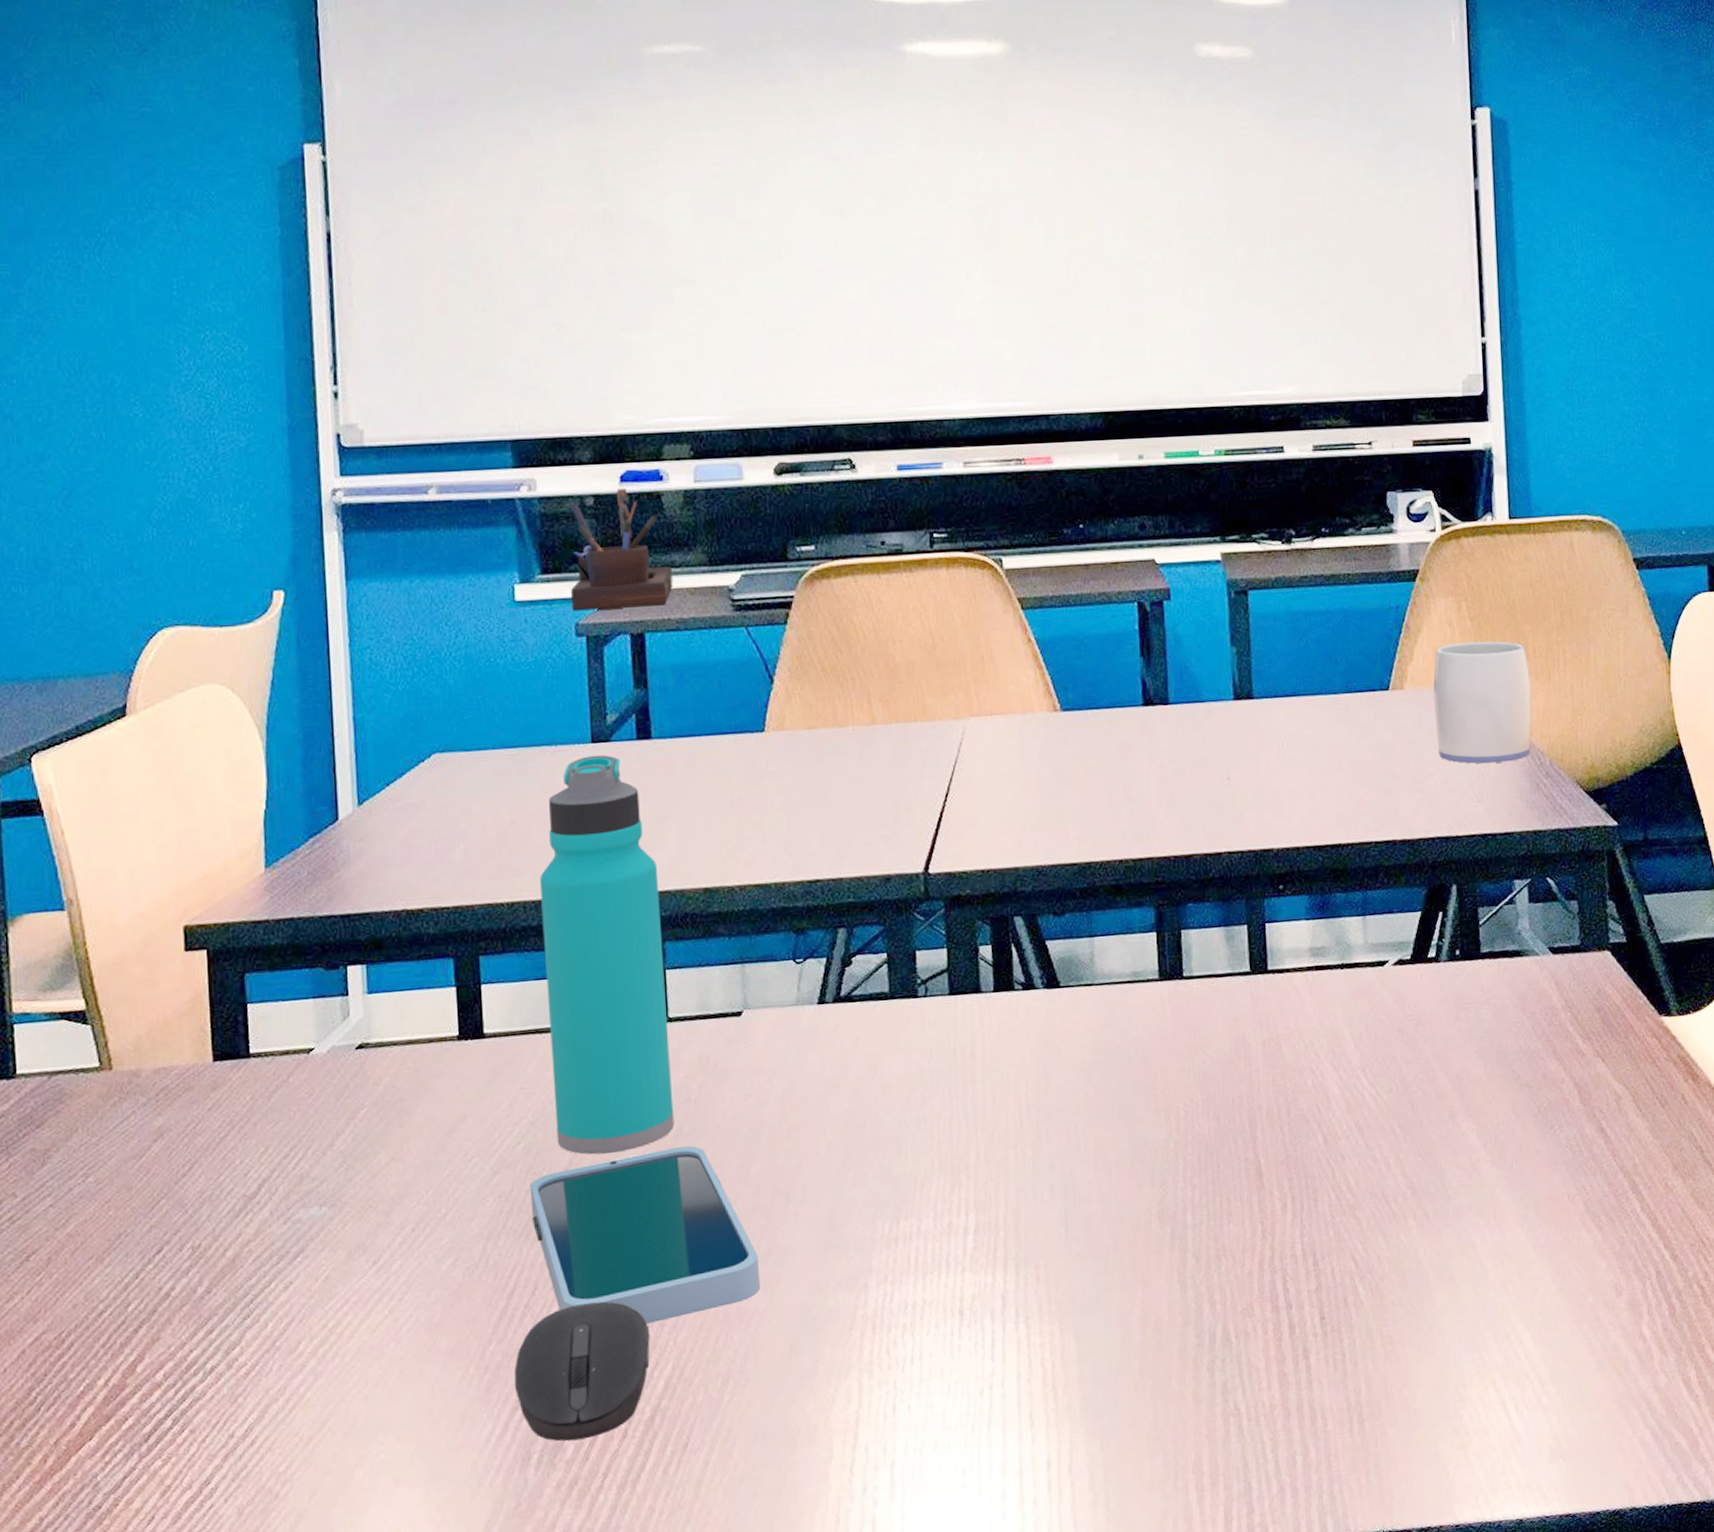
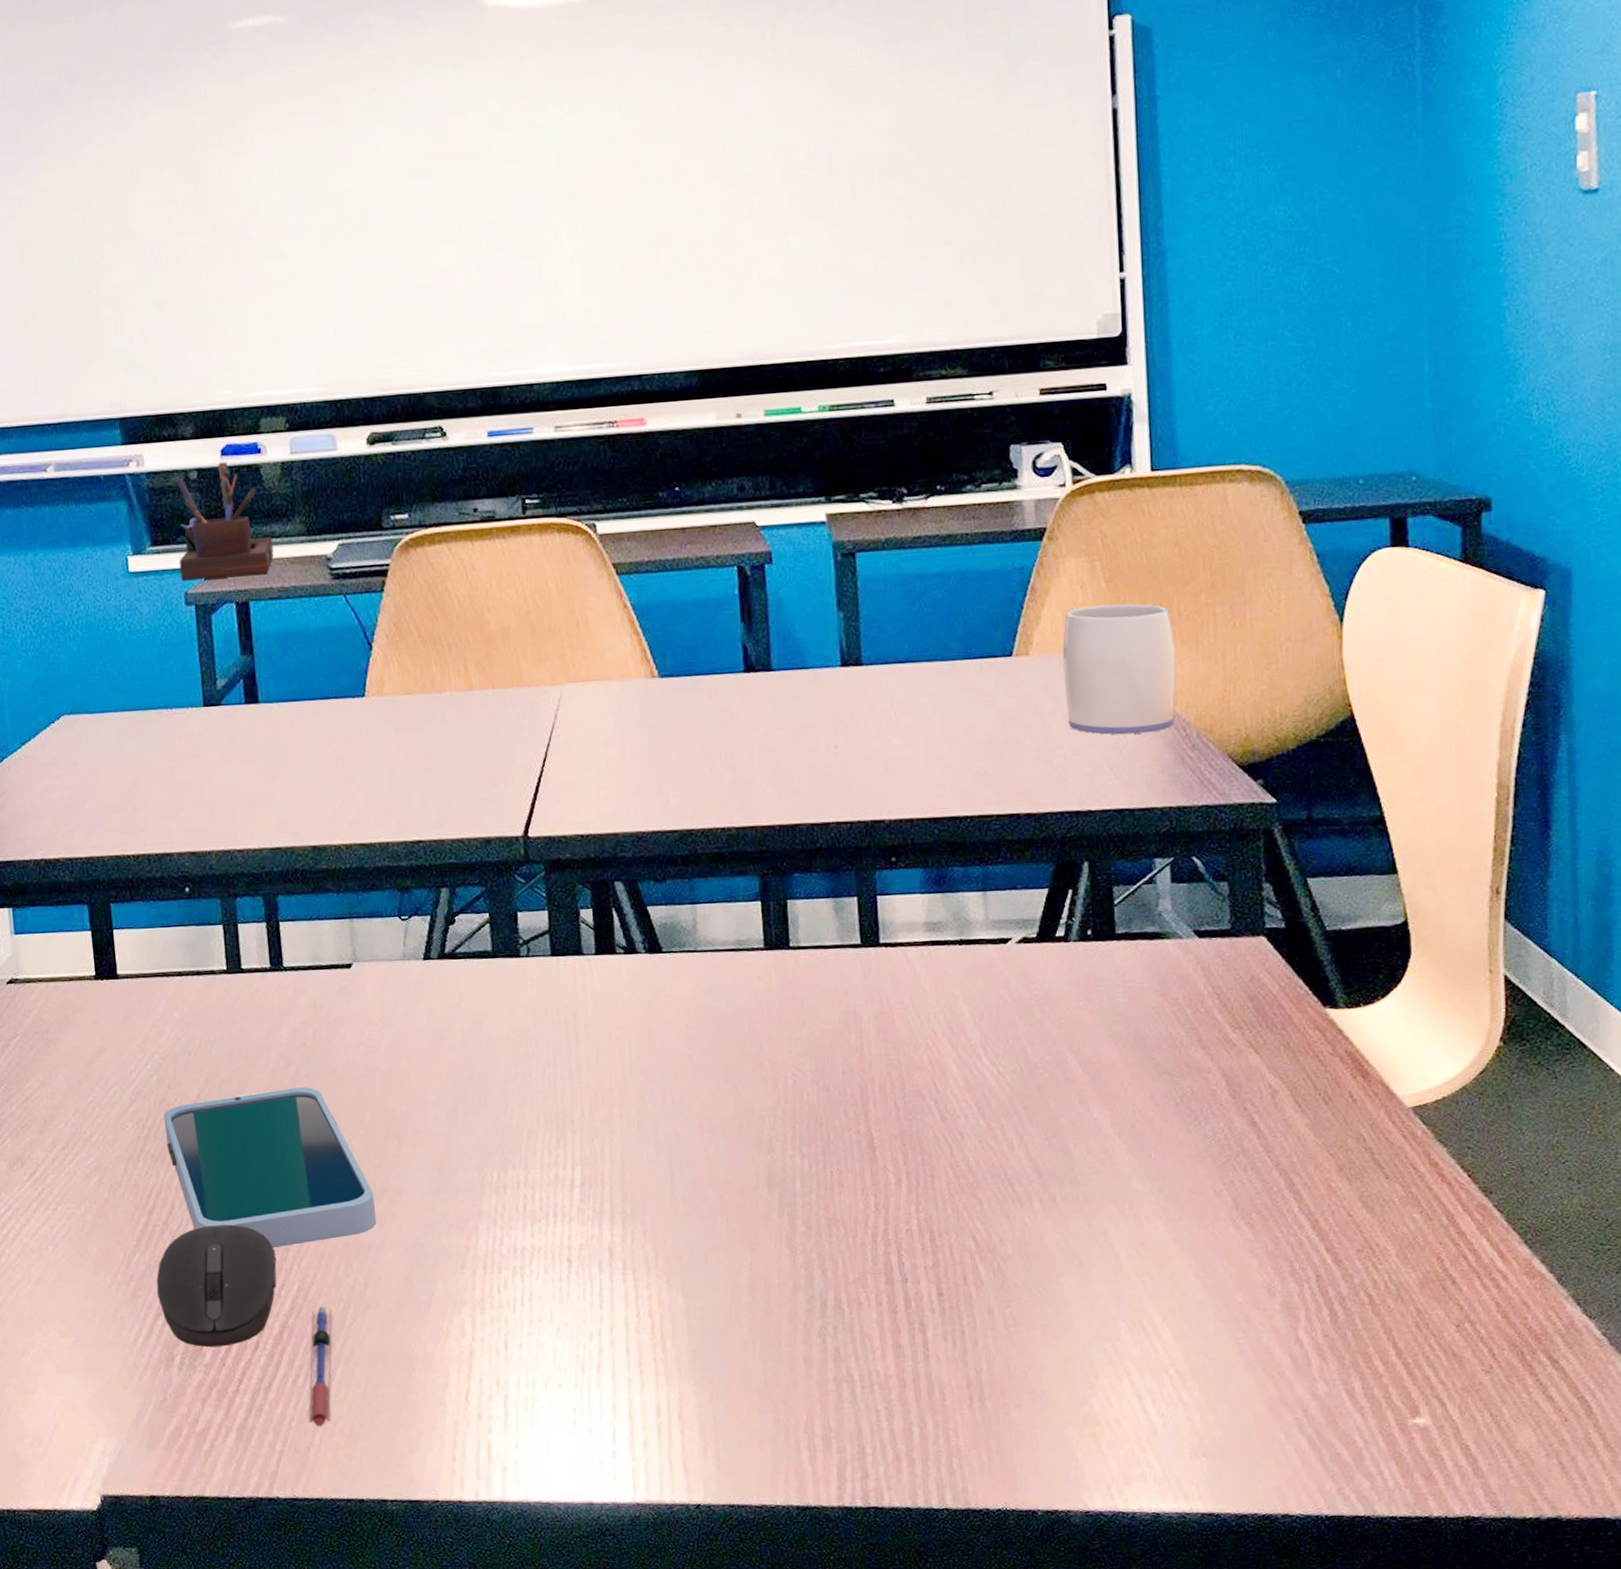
water bottle: present [540,754,675,1155] -> none [161,718,292,1090]
pen: none [679,1384,710,1518] -> present [308,1306,333,1427]

